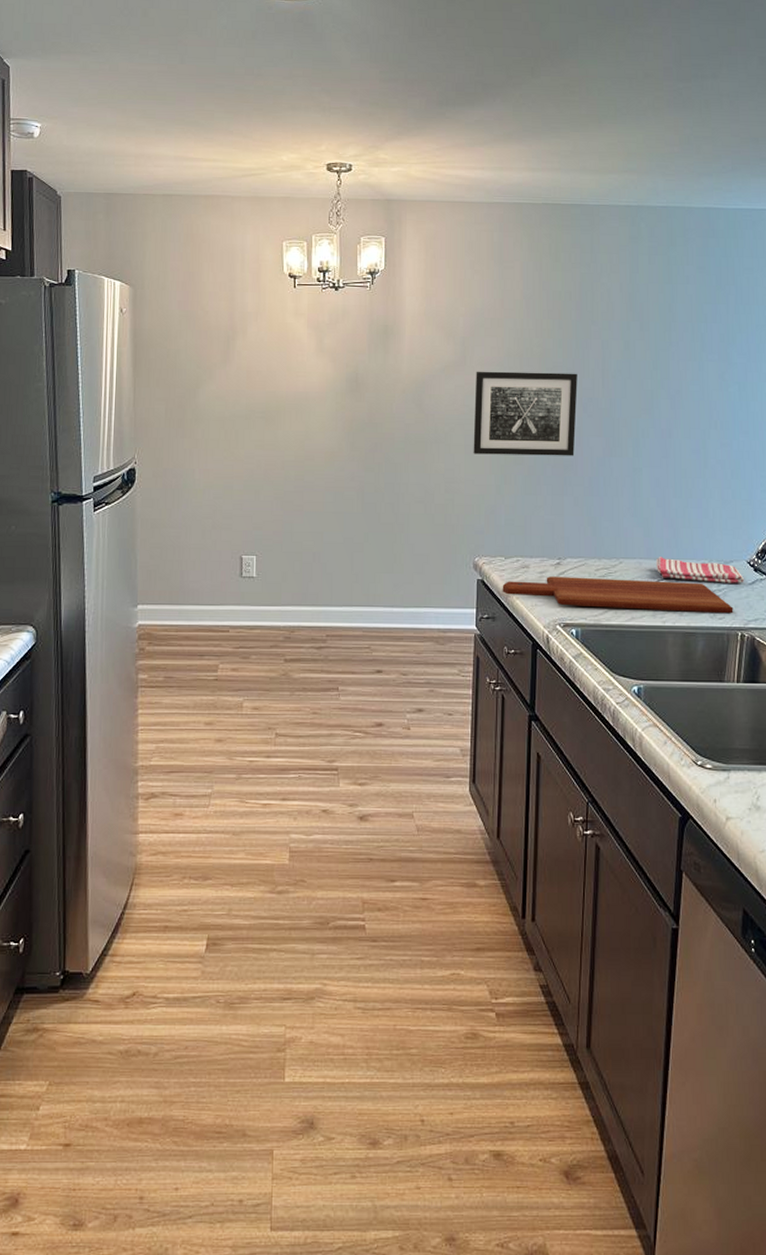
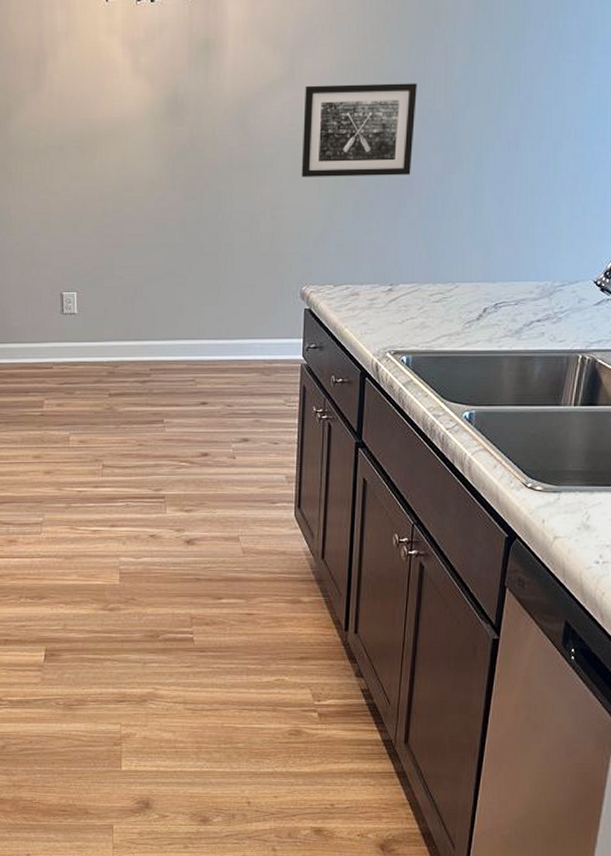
cutting board: present [502,576,734,614] -> none [330,303,575,336]
dish towel: present [655,557,745,583] -> none [494,279,590,305]

